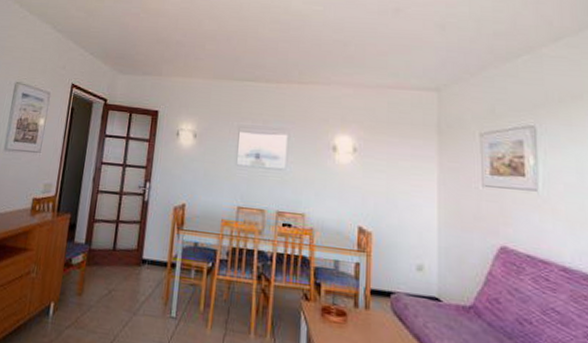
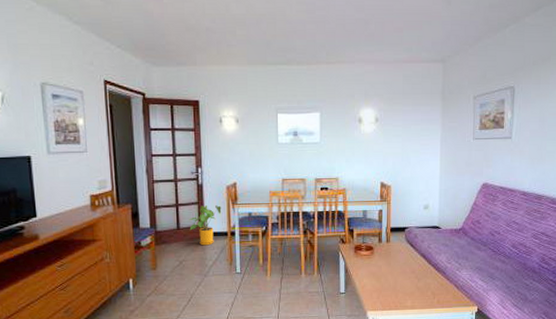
house plant: none [127,226,165,276] -> present [189,205,222,246]

